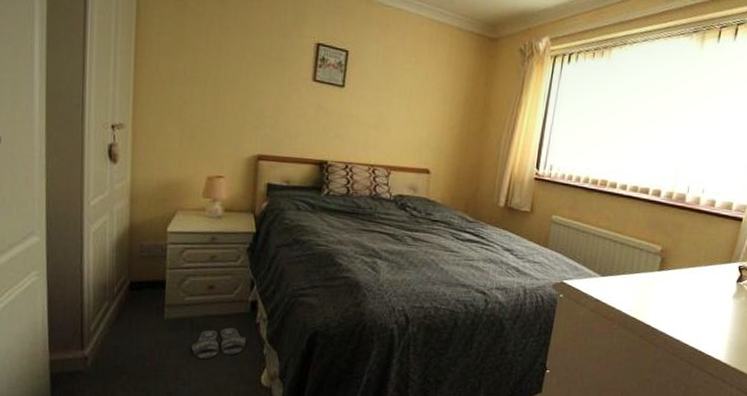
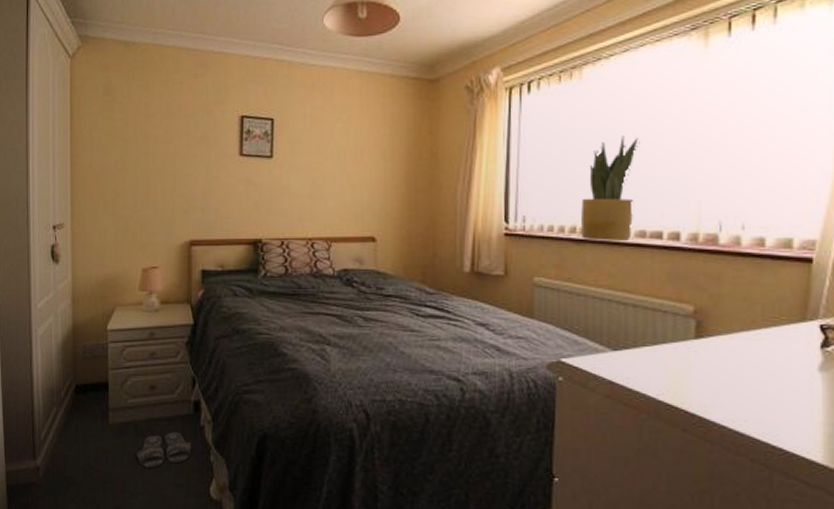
planter: none [592,109,644,194] -> present [581,135,640,242]

